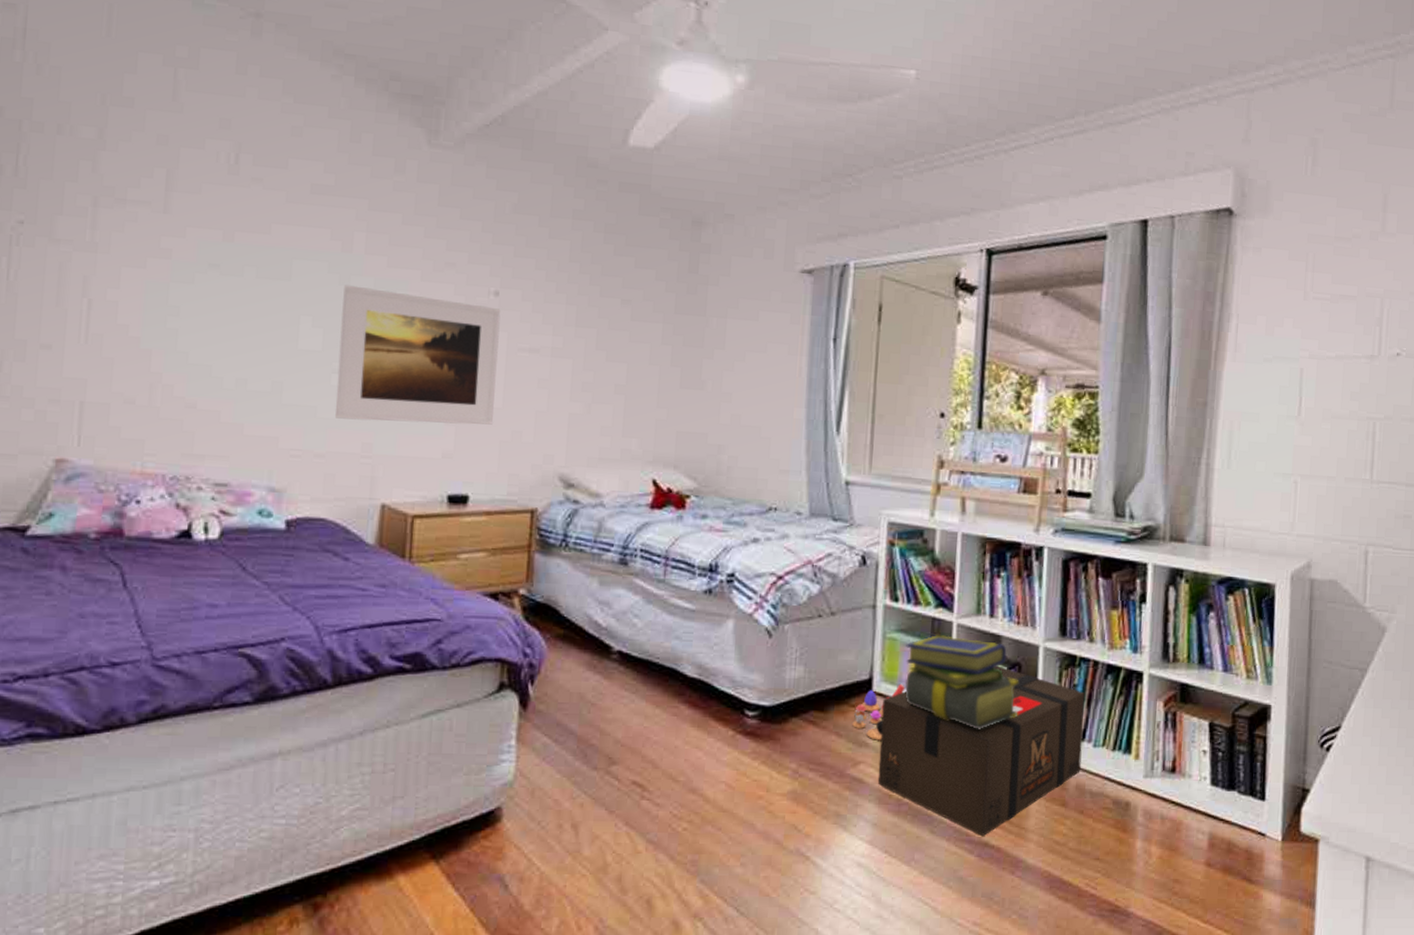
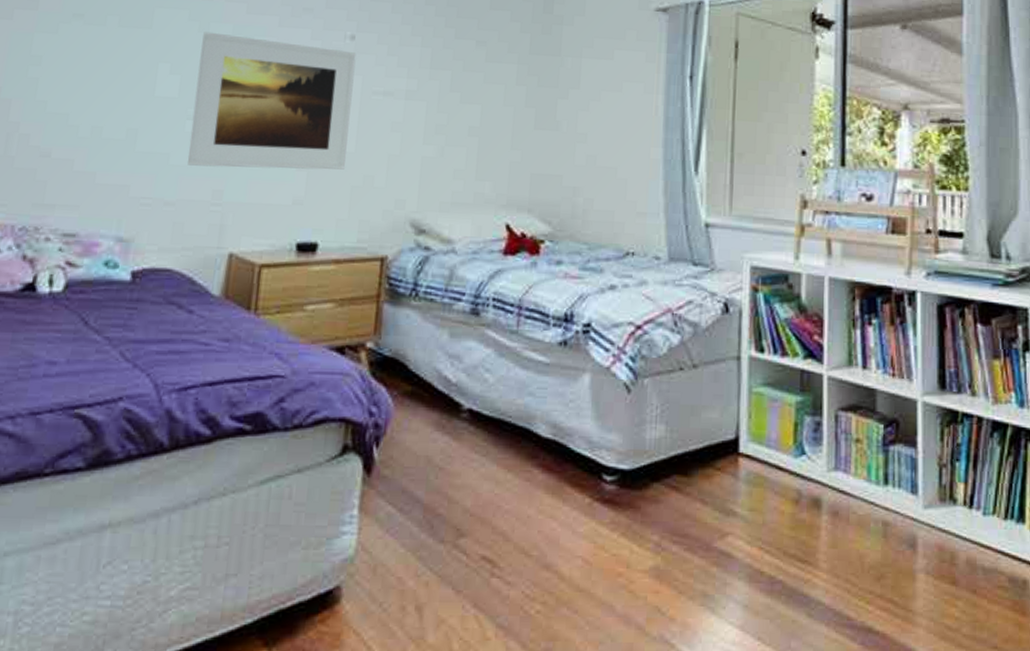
stacking toy: present [852,683,905,741] -> none [718,443,775,509]
cardboard box: present [878,665,1085,836] -> none [747,422,971,620]
stack of books: present [905,635,1018,729] -> none [774,389,898,495]

